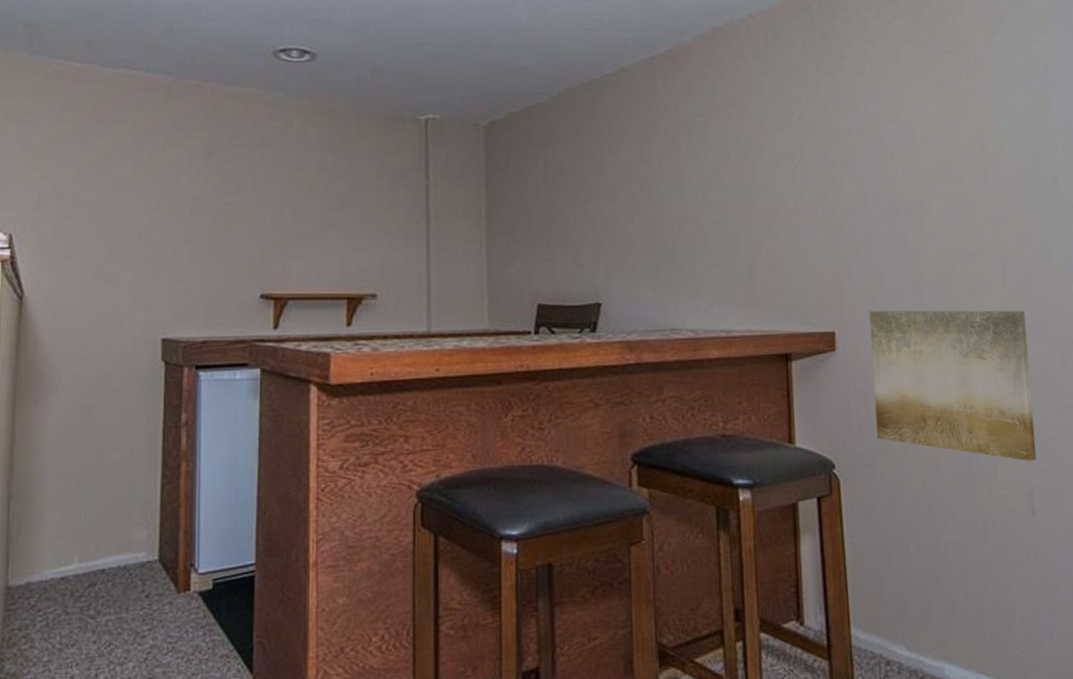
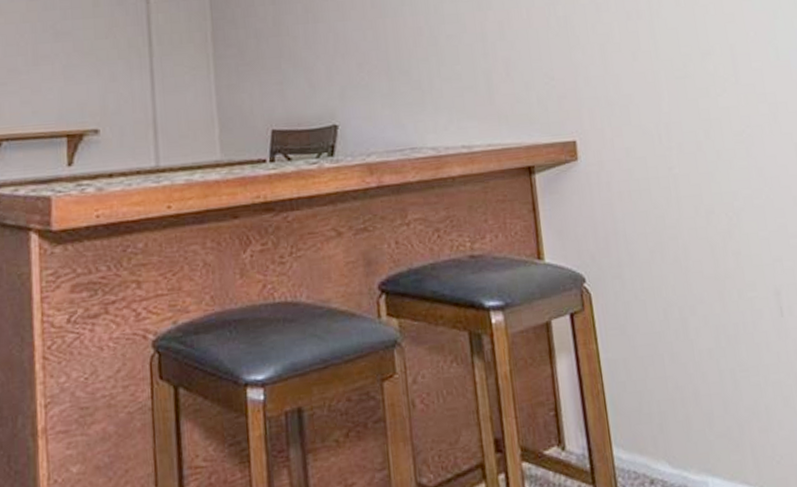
wall art: present [869,310,1037,461] -> none [608,108,781,261]

